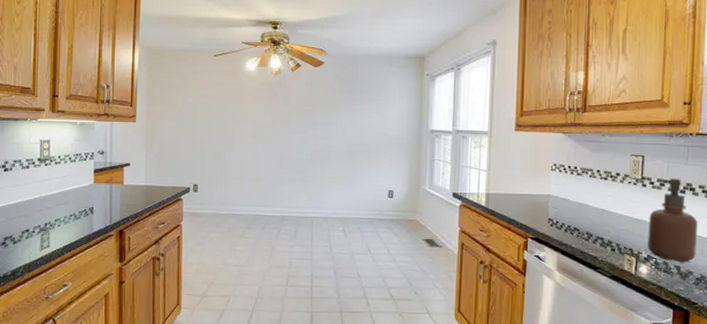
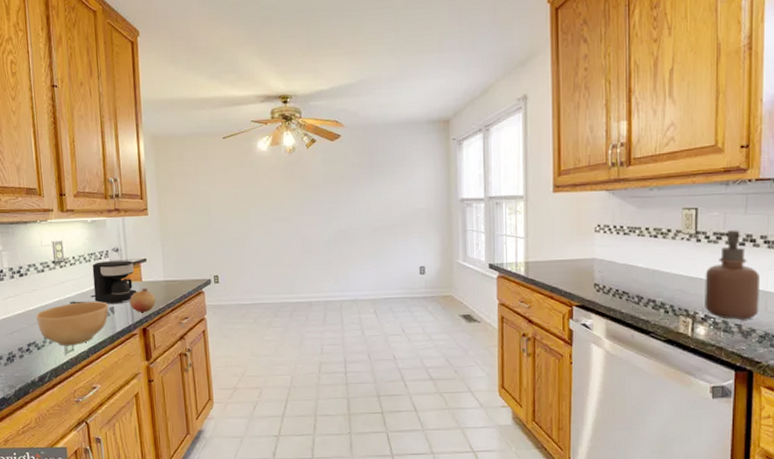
bowl: none [15,200,89,242] -> present [35,301,109,346]
coffee maker: none [50,163,118,205] -> present [69,260,137,305]
fruit: none [109,191,135,215] -> present [130,288,156,313]

